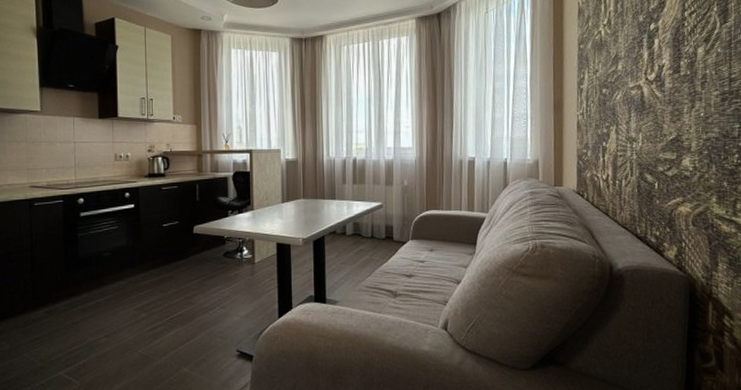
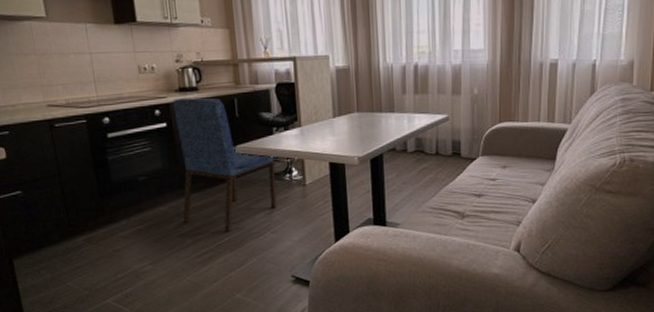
dining chair: none [140,183,228,306] -> present [172,97,277,231]

